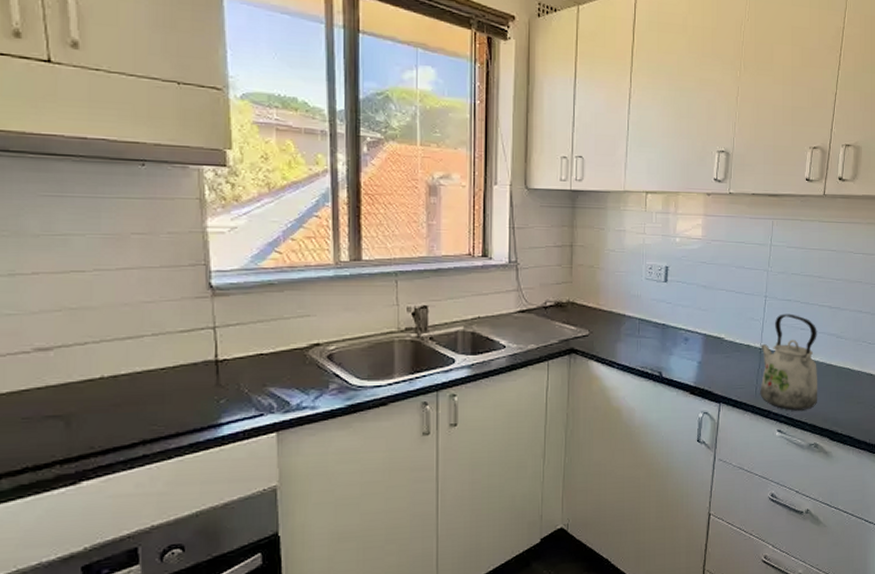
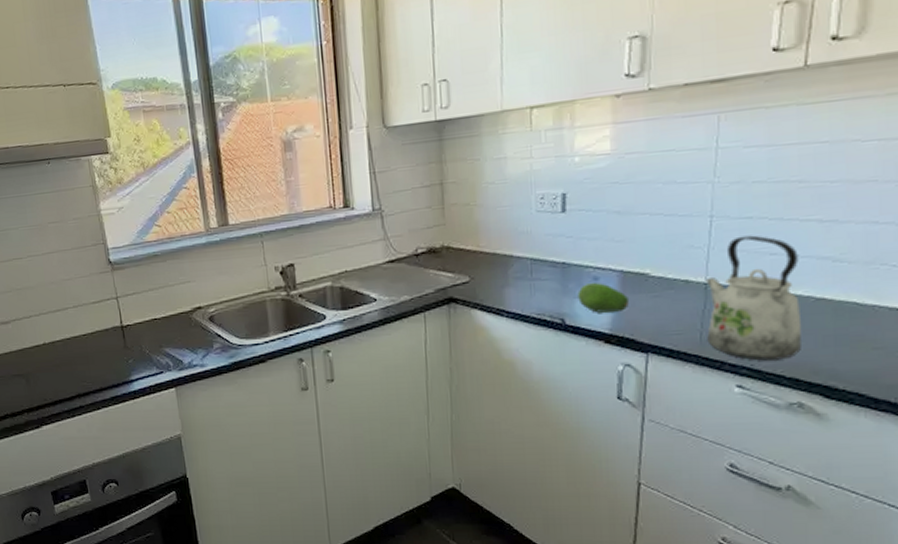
fruit: none [673,343,710,368] -> present [578,283,630,313]

